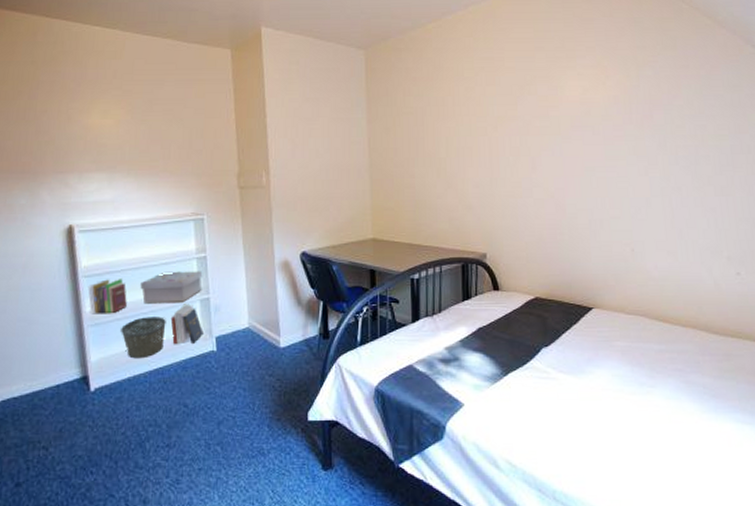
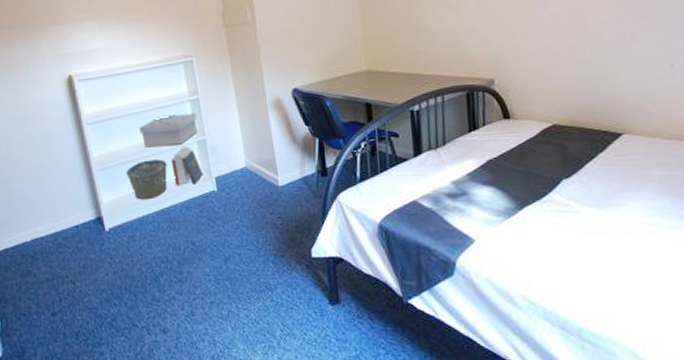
books: present [87,279,127,314] -> none [92,124,129,160]

